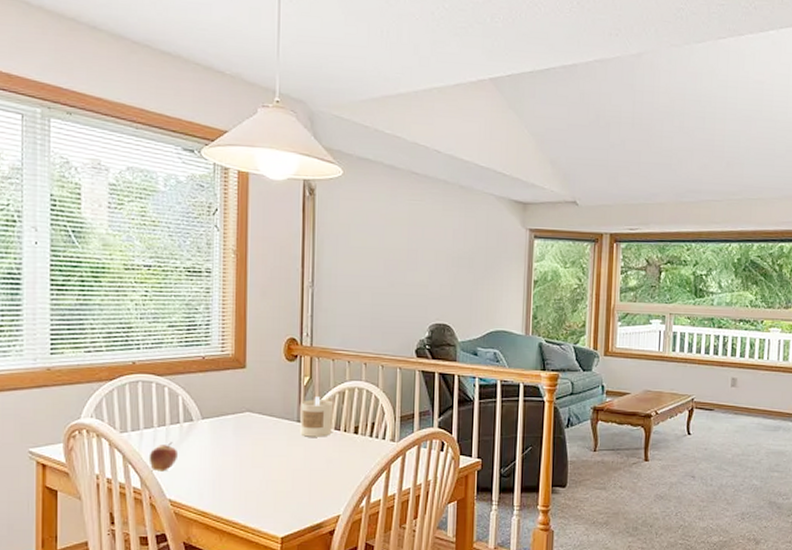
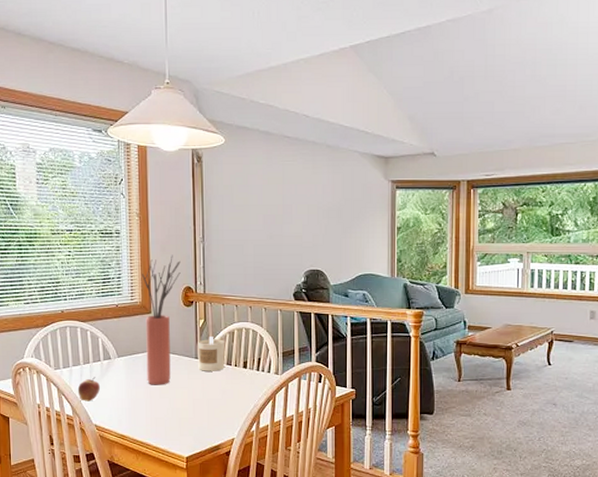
vase: none [236,300,284,453] -> present [142,254,181,385]

